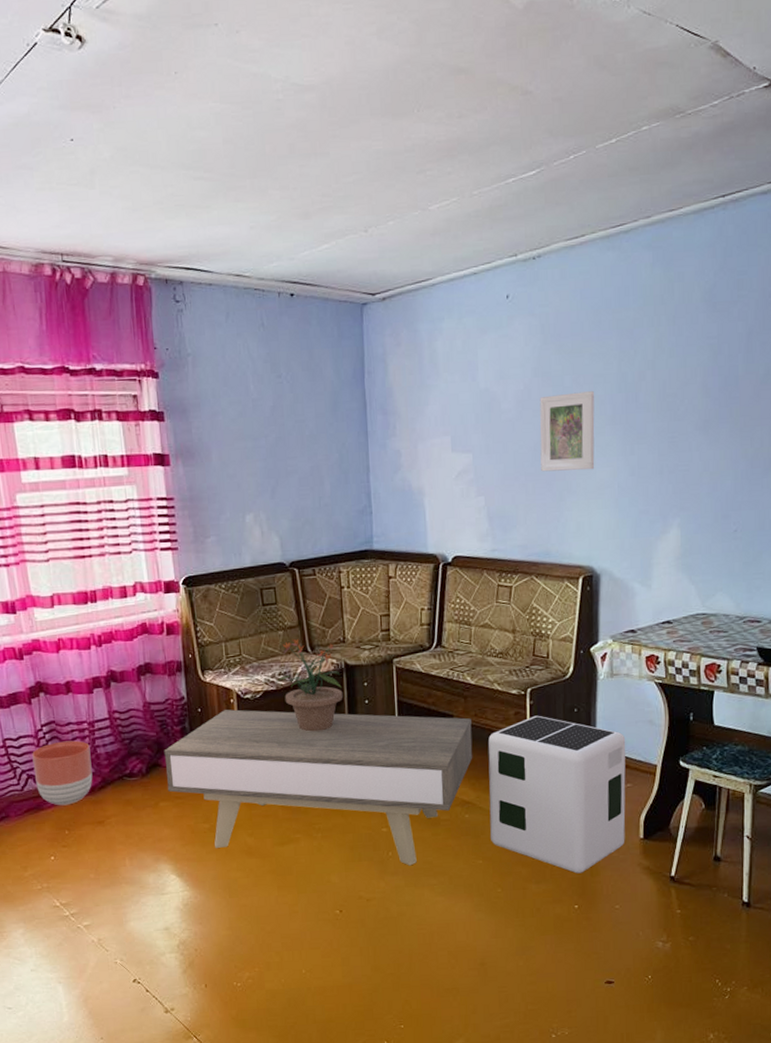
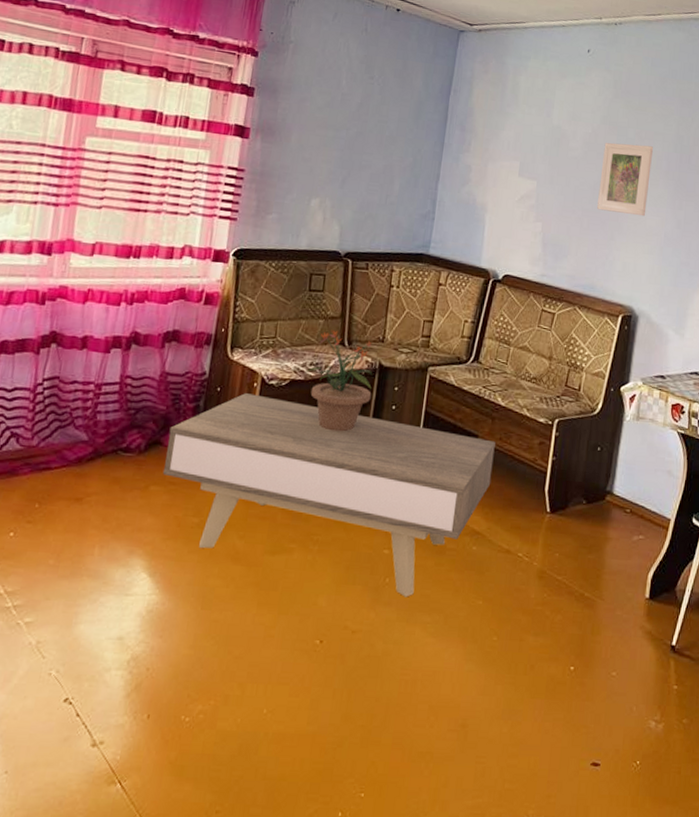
planter: present [32,740,93,806] -> none [17,400,91,474]
air purifier: present [488,715,626,874] -> none [495,448,644,630]

